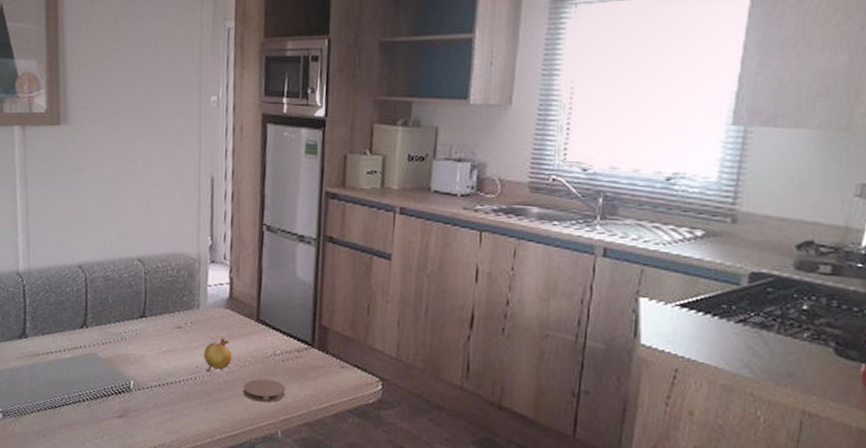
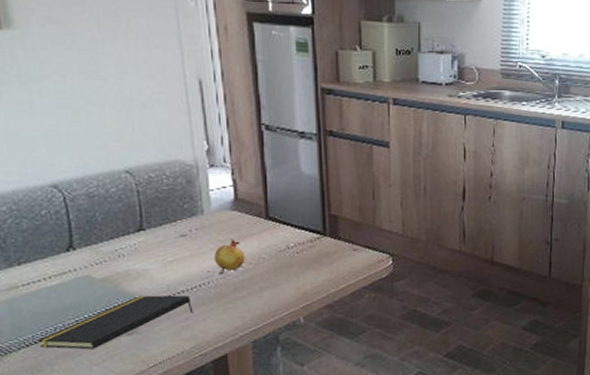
notepad: none [47,380,178,425] -> present [38,295,194,350]
coaster: present [243,378,286,403] -> none [260,271,303,295]

